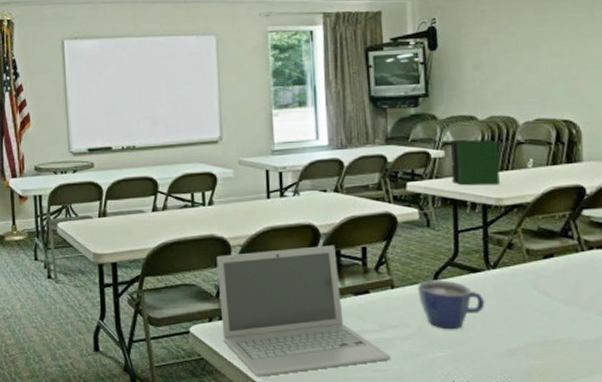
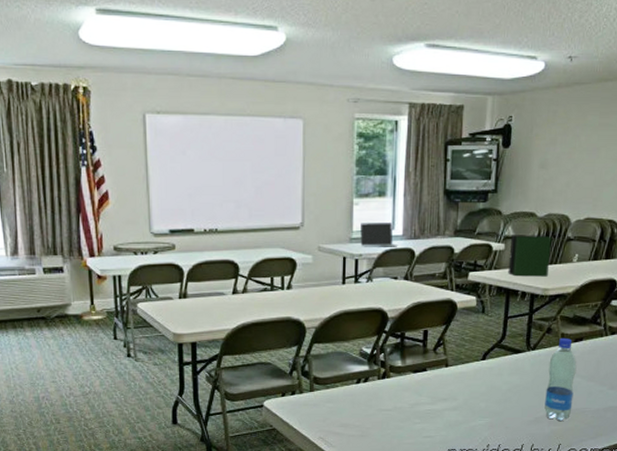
laptop: present [216,244,392,377] -> none [292,328,440,444]
laptop: none [282,133,323,159] -> present [360,223,397,247]
cup: present [418,279,485,329] -> none [467,359,523,401]
bottle: none [515,253,553,355] -> present [544,337,577,422]

